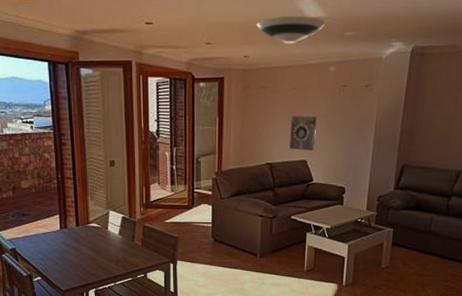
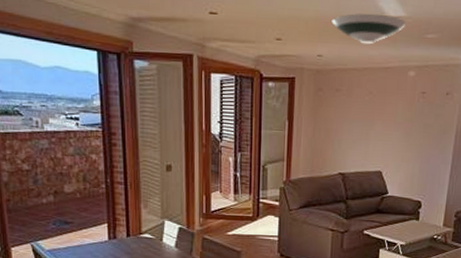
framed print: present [290,116,318,152] -> none [364,123,395,162]

